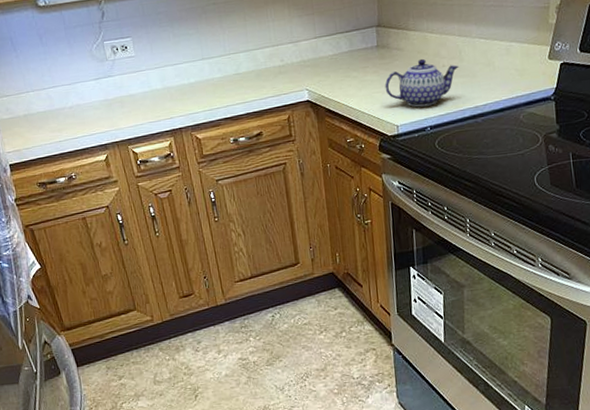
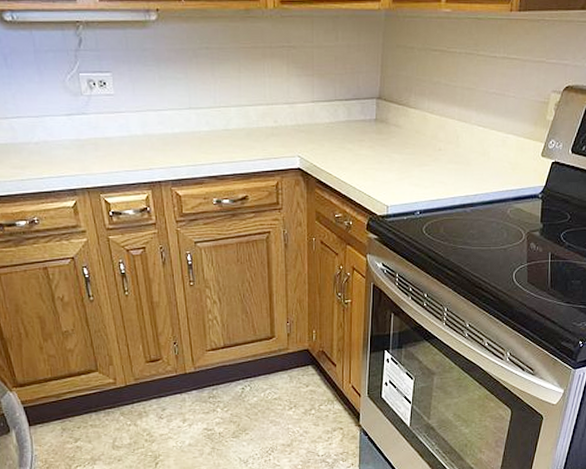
teapot: present [385,58,459,107] -> none [379,139,455,189]

